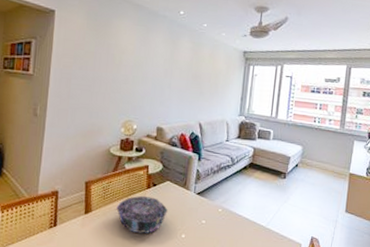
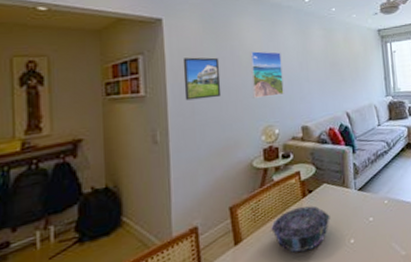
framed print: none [63,48,97,87] -> present [182,57,222,101]
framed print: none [119,52,150,96] -> present [250,51,284,98]

